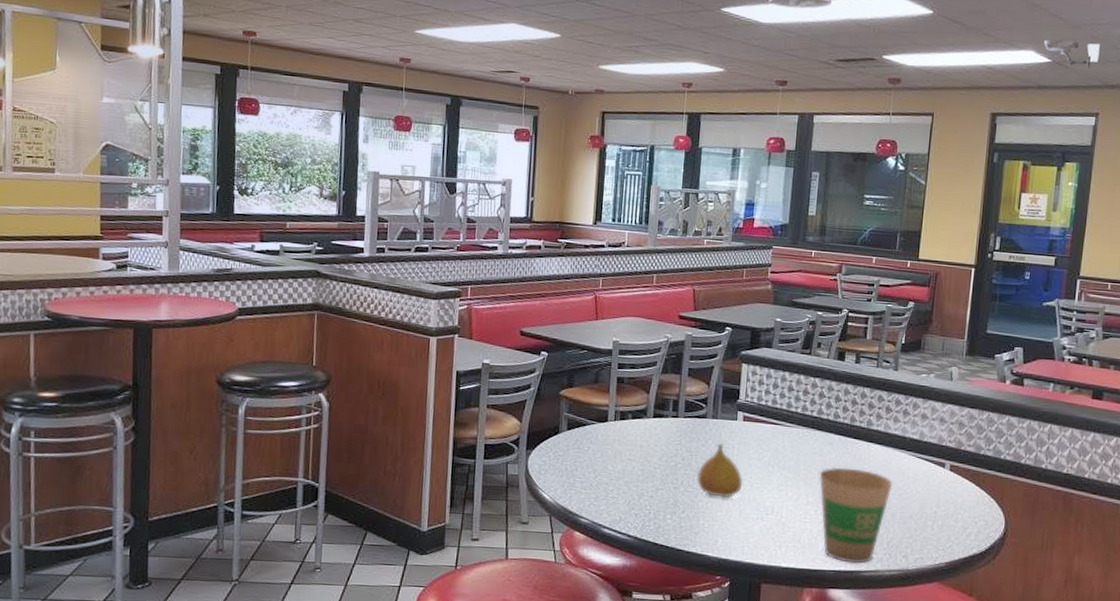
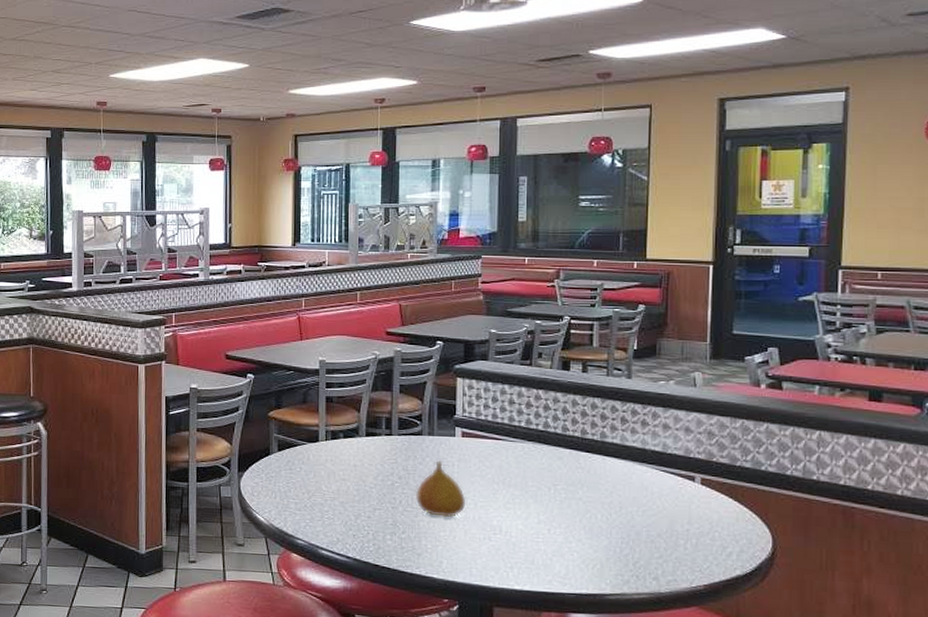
paper cup: present [819,467,893,564] -> none [550,483,635,587]
security camera: present [1044,39,1100,69] -> none [776,11,844,41]

